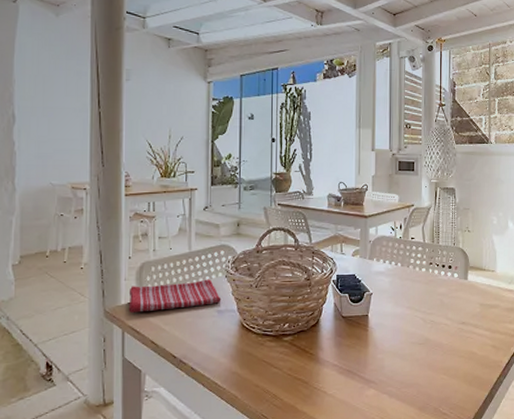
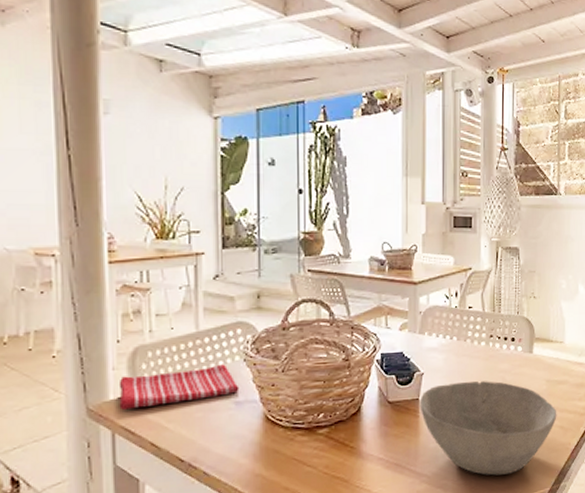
bowl: none [369,302,490,386] -> present [420,381,557,476]

